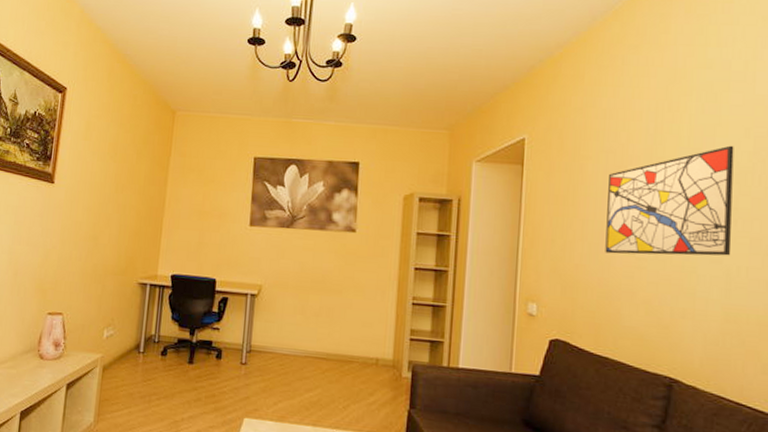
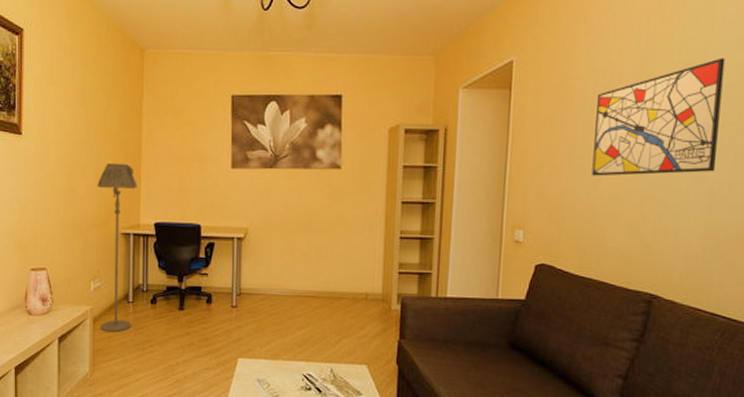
floor lamp: none [109,214,158,383] -> present [97,162,137,333]

